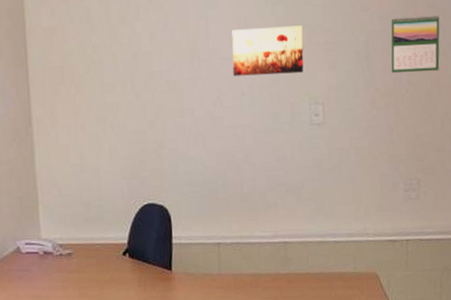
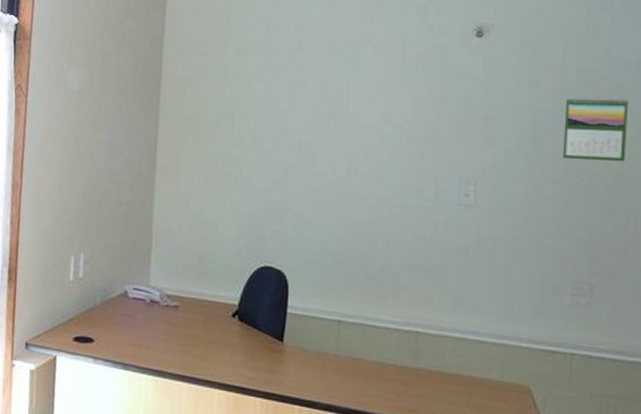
wall art: present [232,25,304,76] -> none [372,95,457,148]

